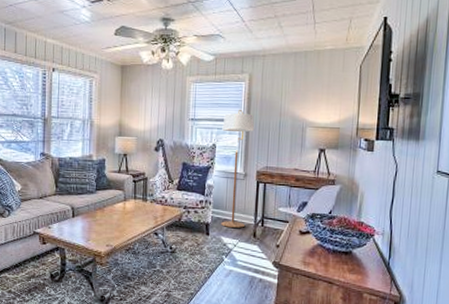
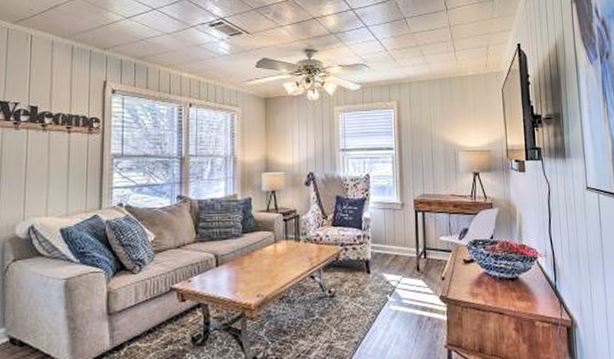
floor lamp: present [221,109,255,228] -> none [374,136,408,263]

